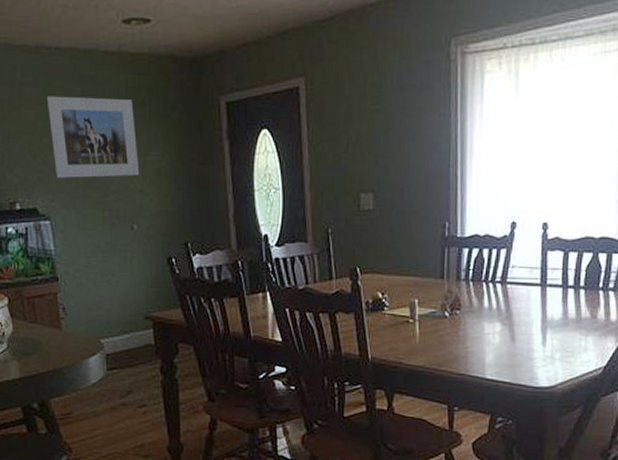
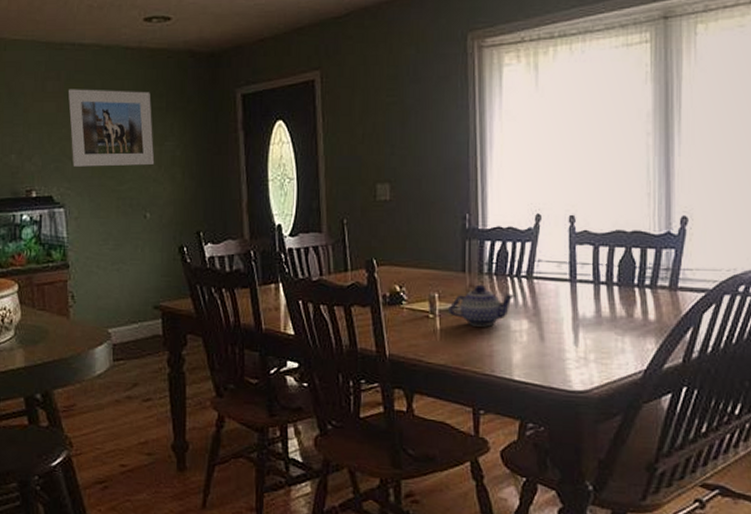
teapot: none [427,290,490,330] -> present [448,284,516,327]

